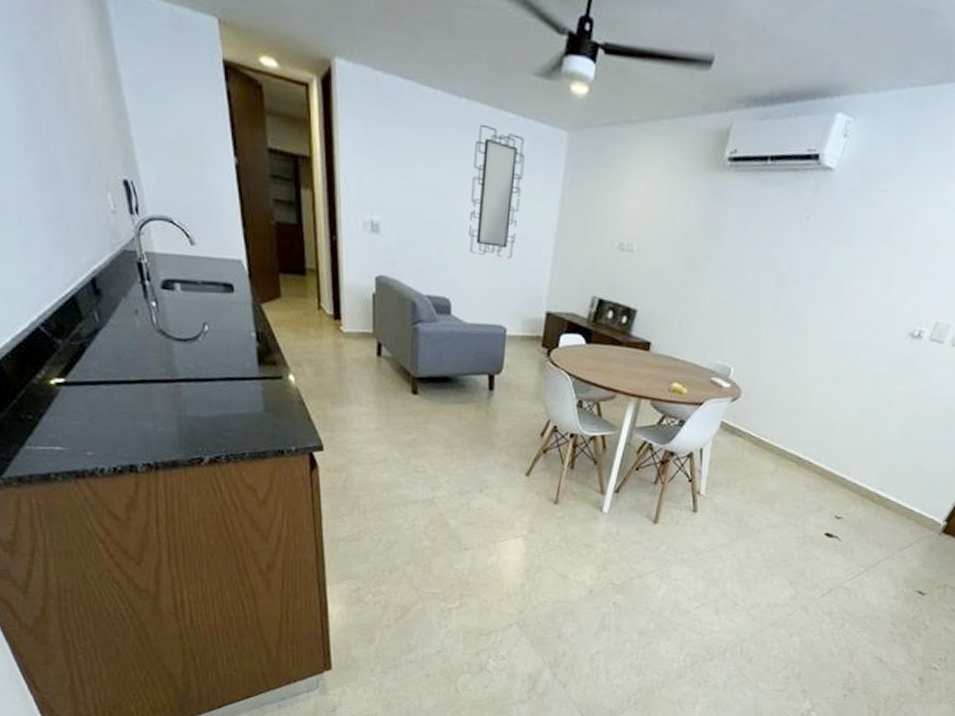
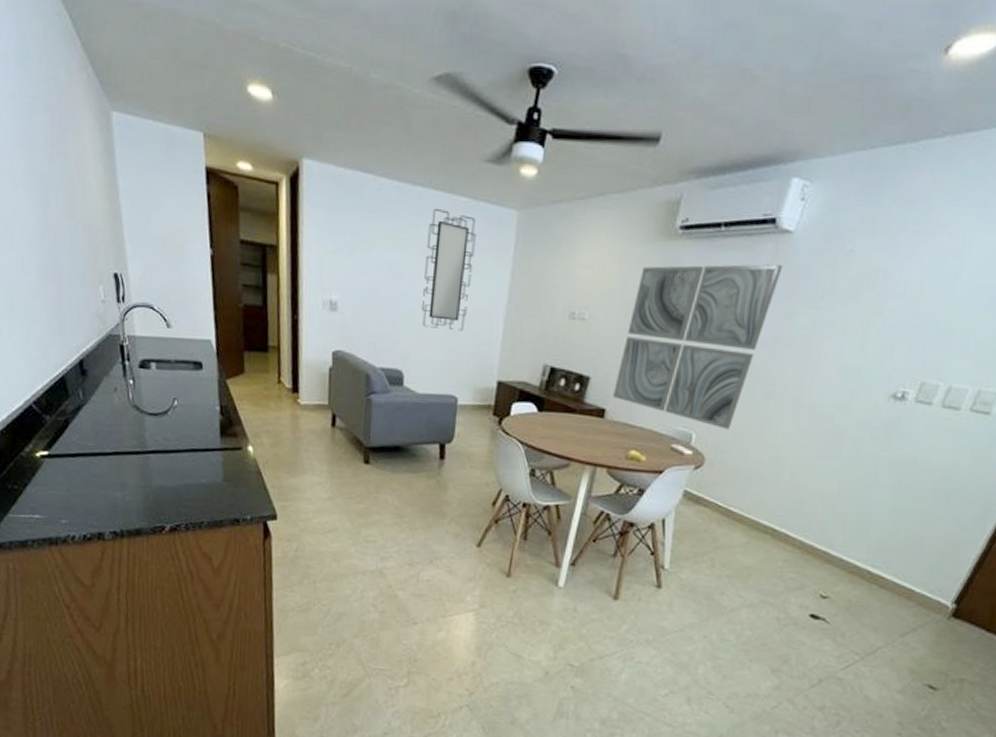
wall art: none [658,198,823,364] -> present [613,264,783,430]

